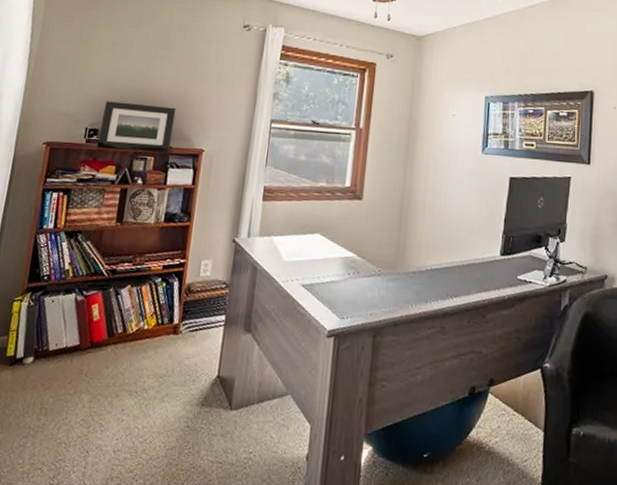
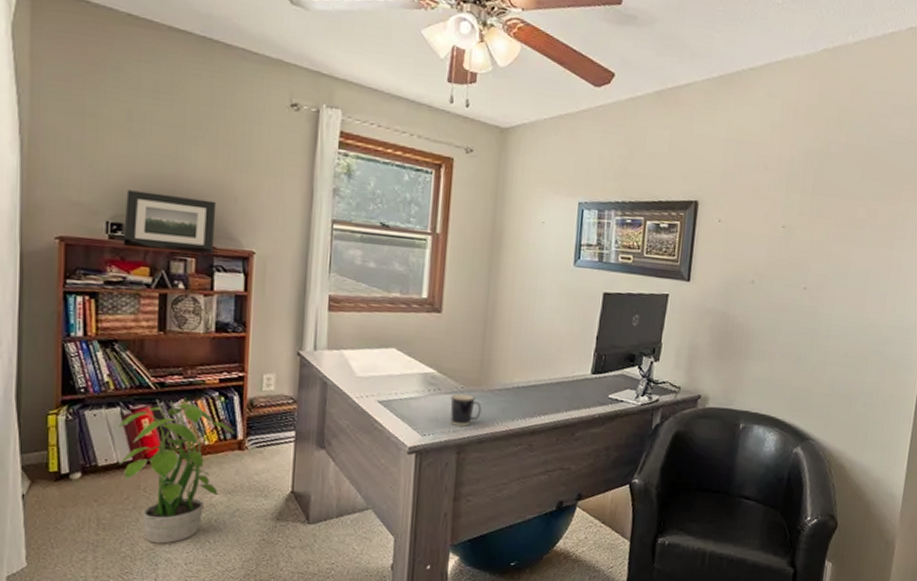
potted plant: none [68,284,172,430] -> present [114,398,235,544]
mug: none [367,276,397,309] -> present [450,393,482,426]

